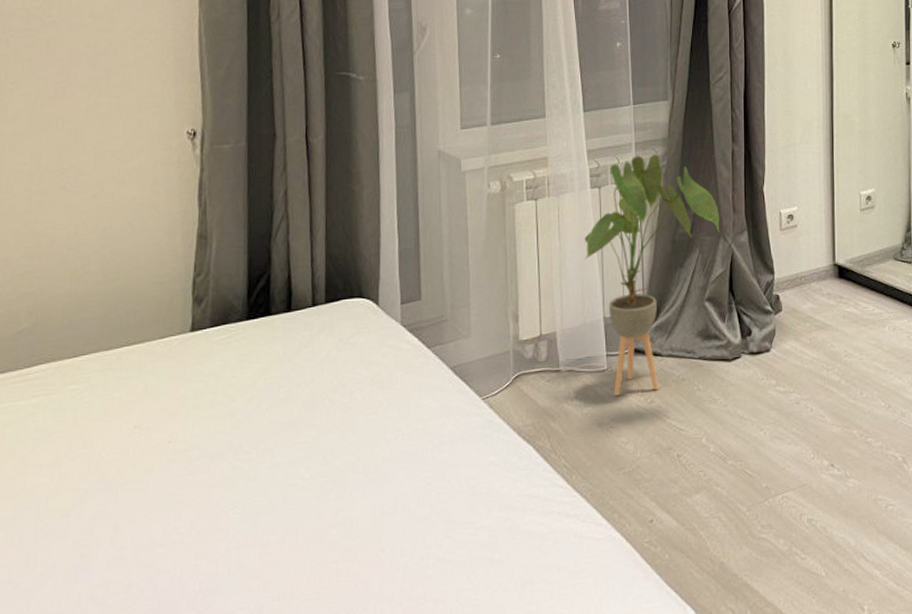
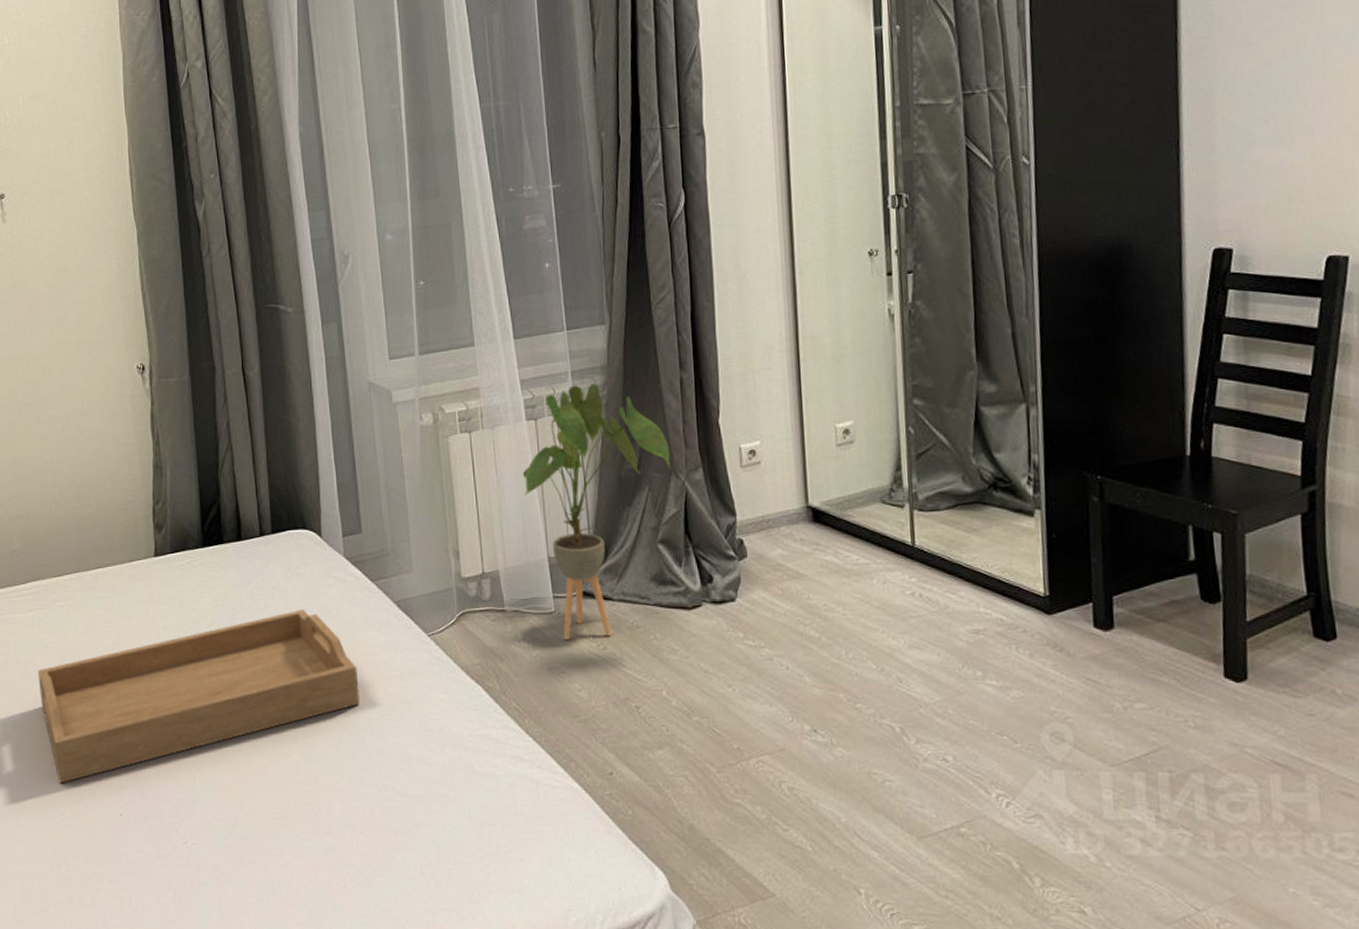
serving tray: none [37,380,408,588] -> present [38,609,360,783]

